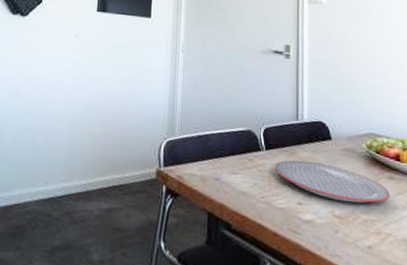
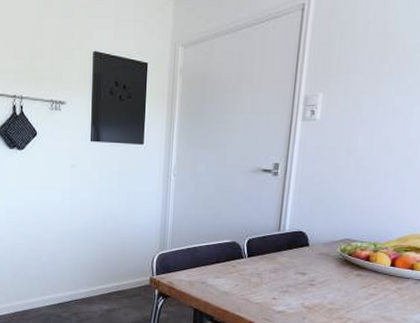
plate: present [274,159,390,204] -> none [254,264,356,296]

